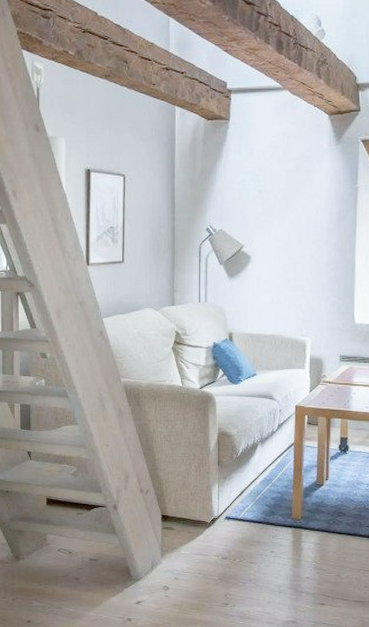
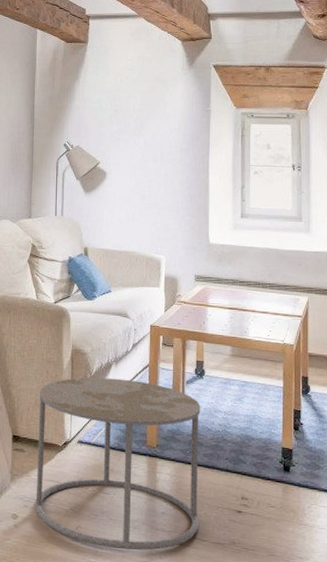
side table: none [184,457,344,612] -> present [34,377,201,551]

